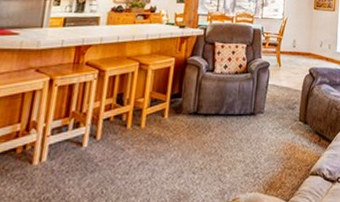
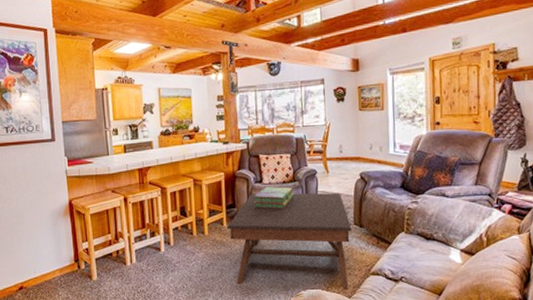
coffee table: none [167,83,297,192] -> present [226,192,352,290]
stack of books: none [202,76,245,101] -> present [254,186,294,209]

